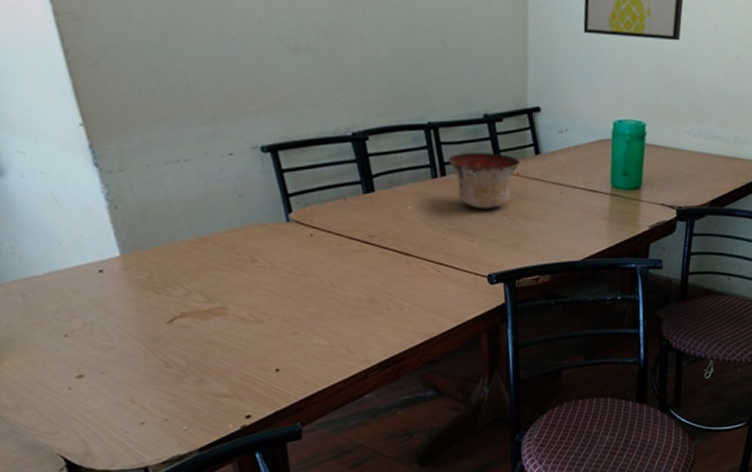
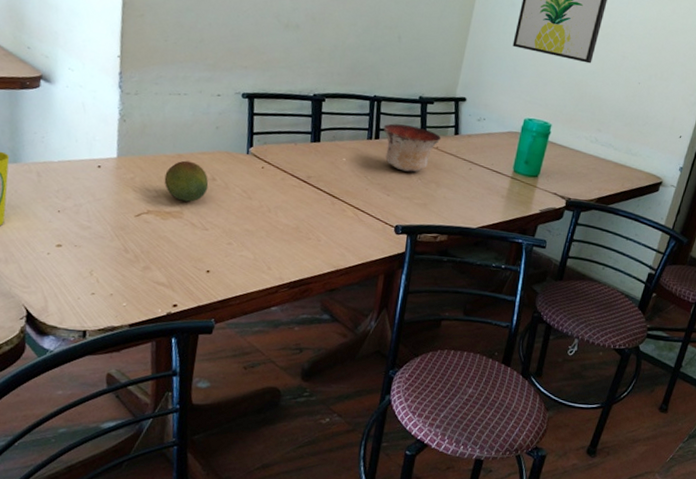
fruit: none [189,243,250,294] -> present [164,160,209,202]

